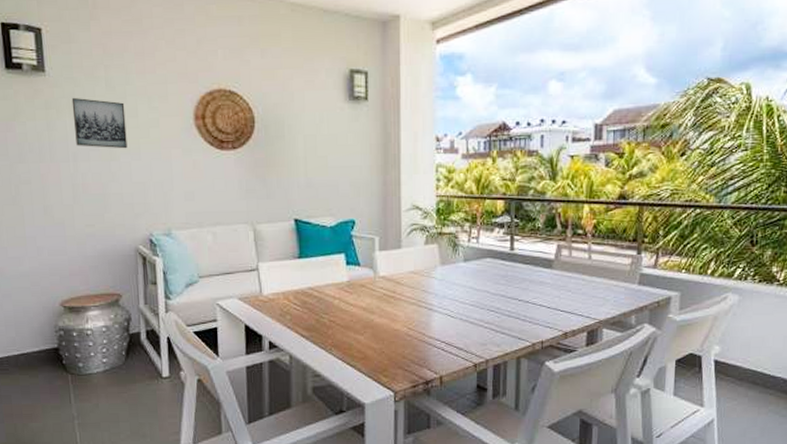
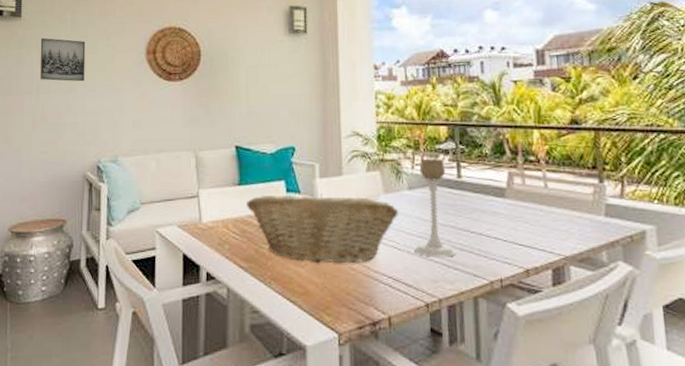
fruit basket: none [307,266,453,331] -> present [247,194,398,264]
candle holder: none [466,231,504,323] -> present [414,158,456,257]

